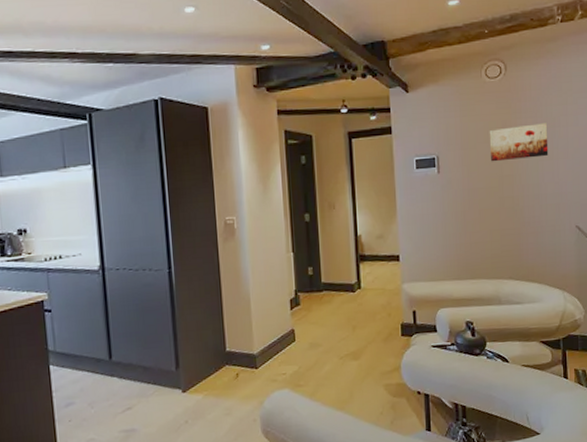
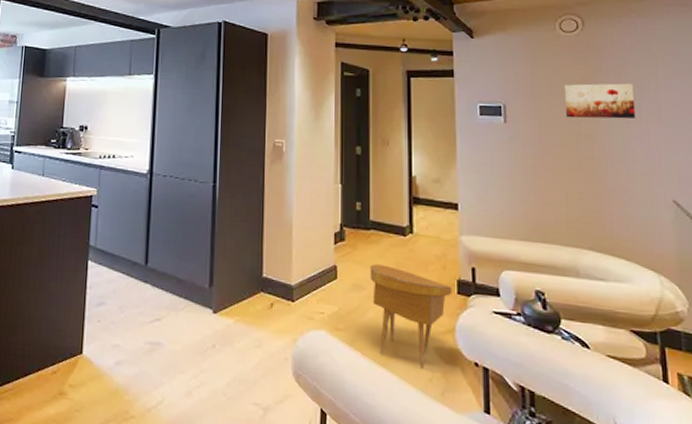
side table: none [324,321,397,405] -> present [370,264,452,368]

